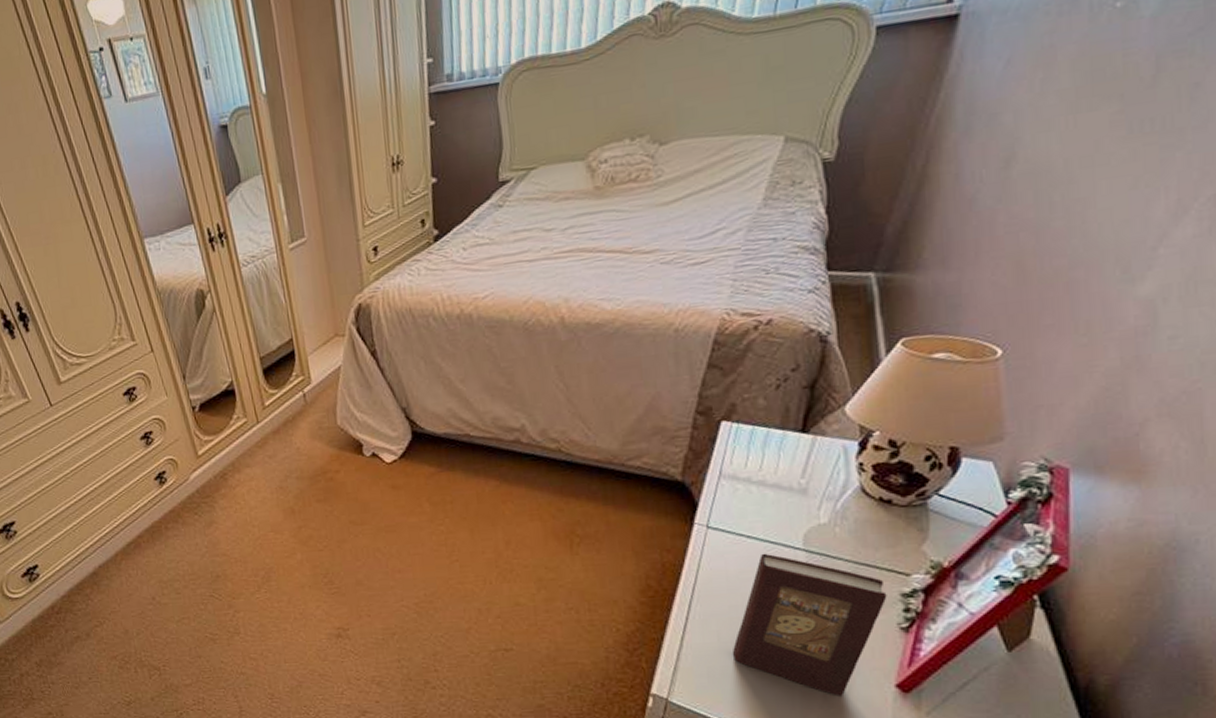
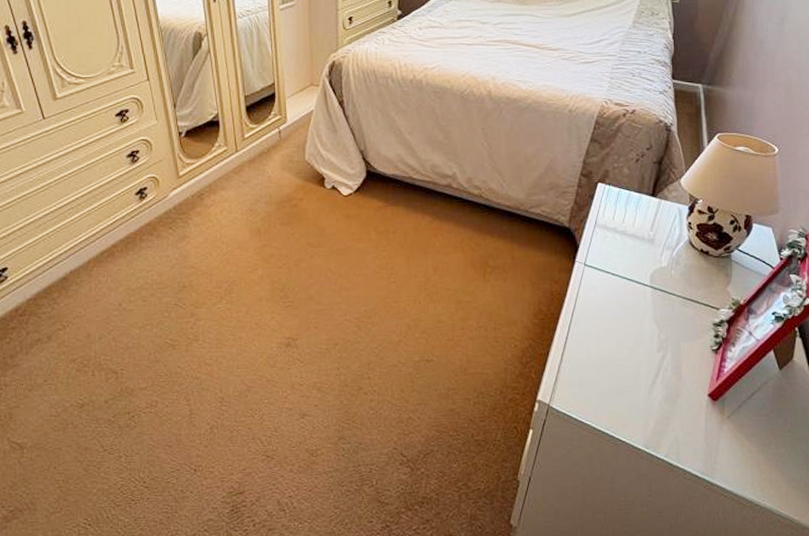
book: present [732,553,887,697] -> none [597,287,704,403]

